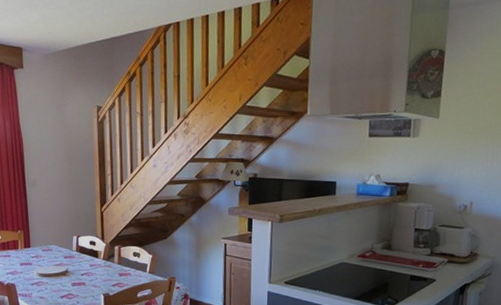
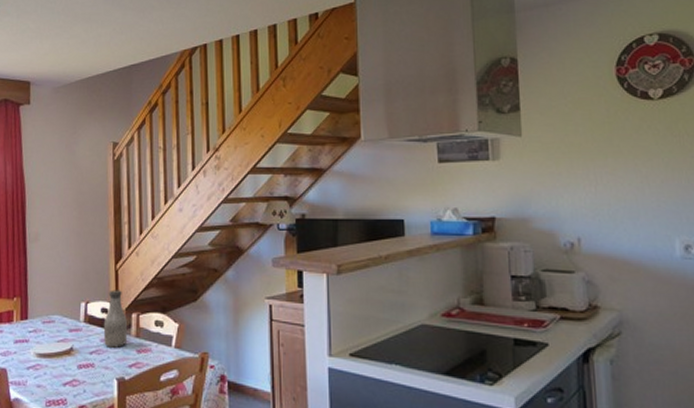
bottle: none [92,227,112,272] -> present [103,290,128,348]

